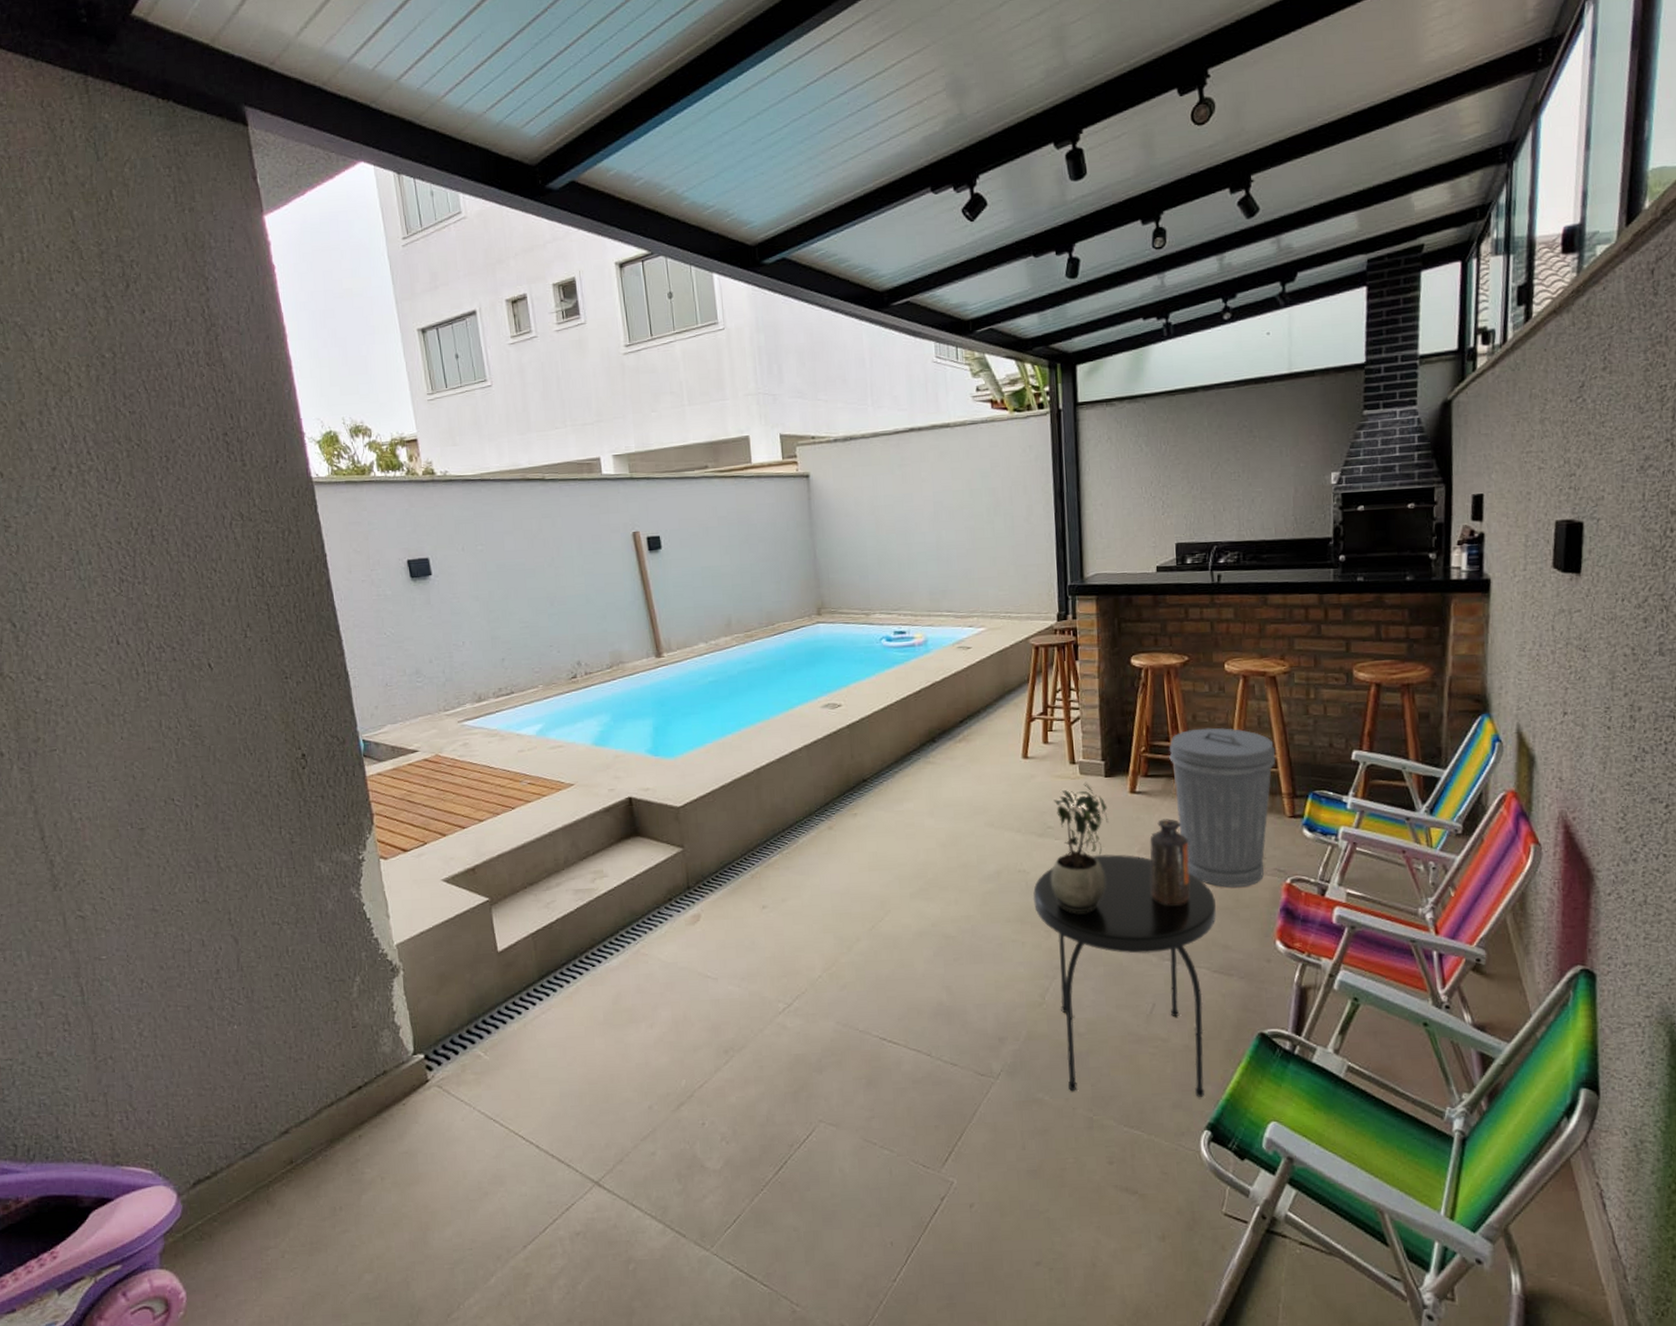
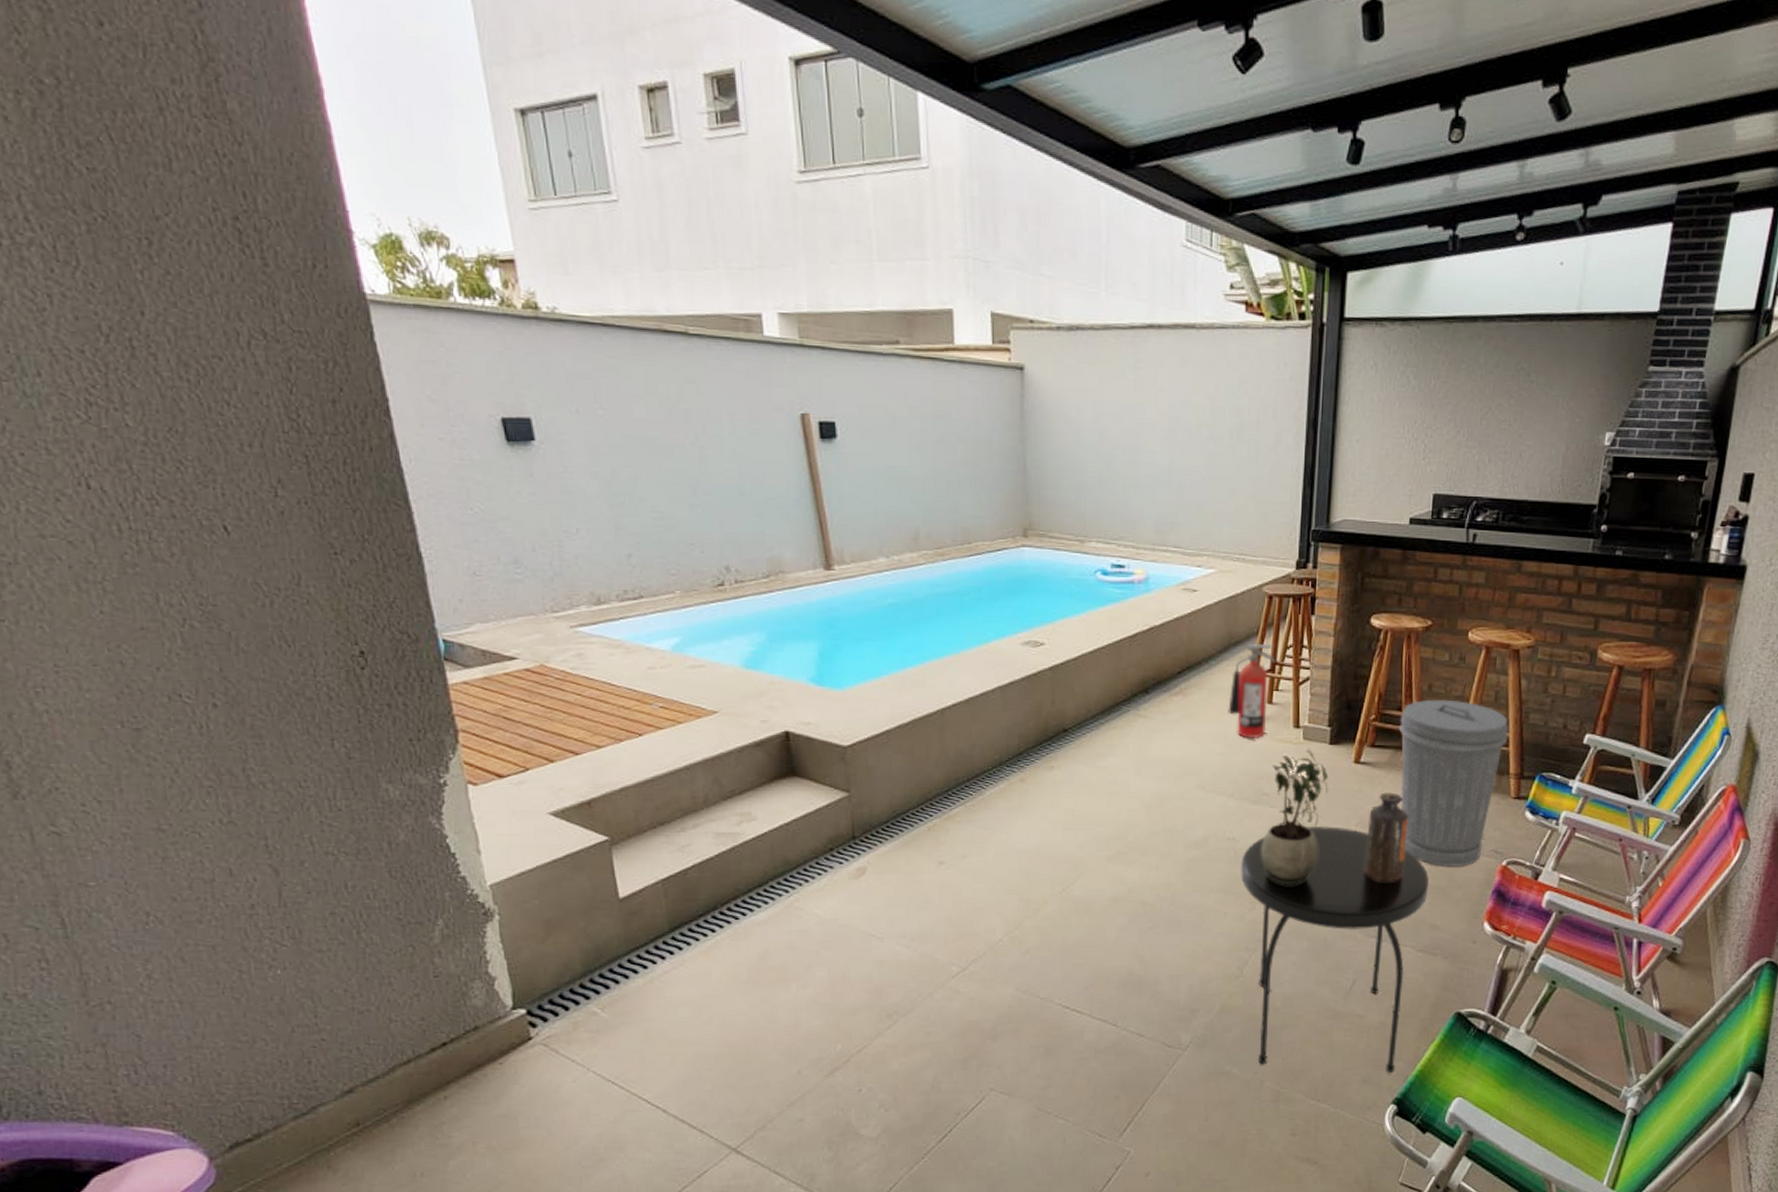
fire extinguisher: none [1008,690,1047,778] -> present [1228,643,1276,739]

